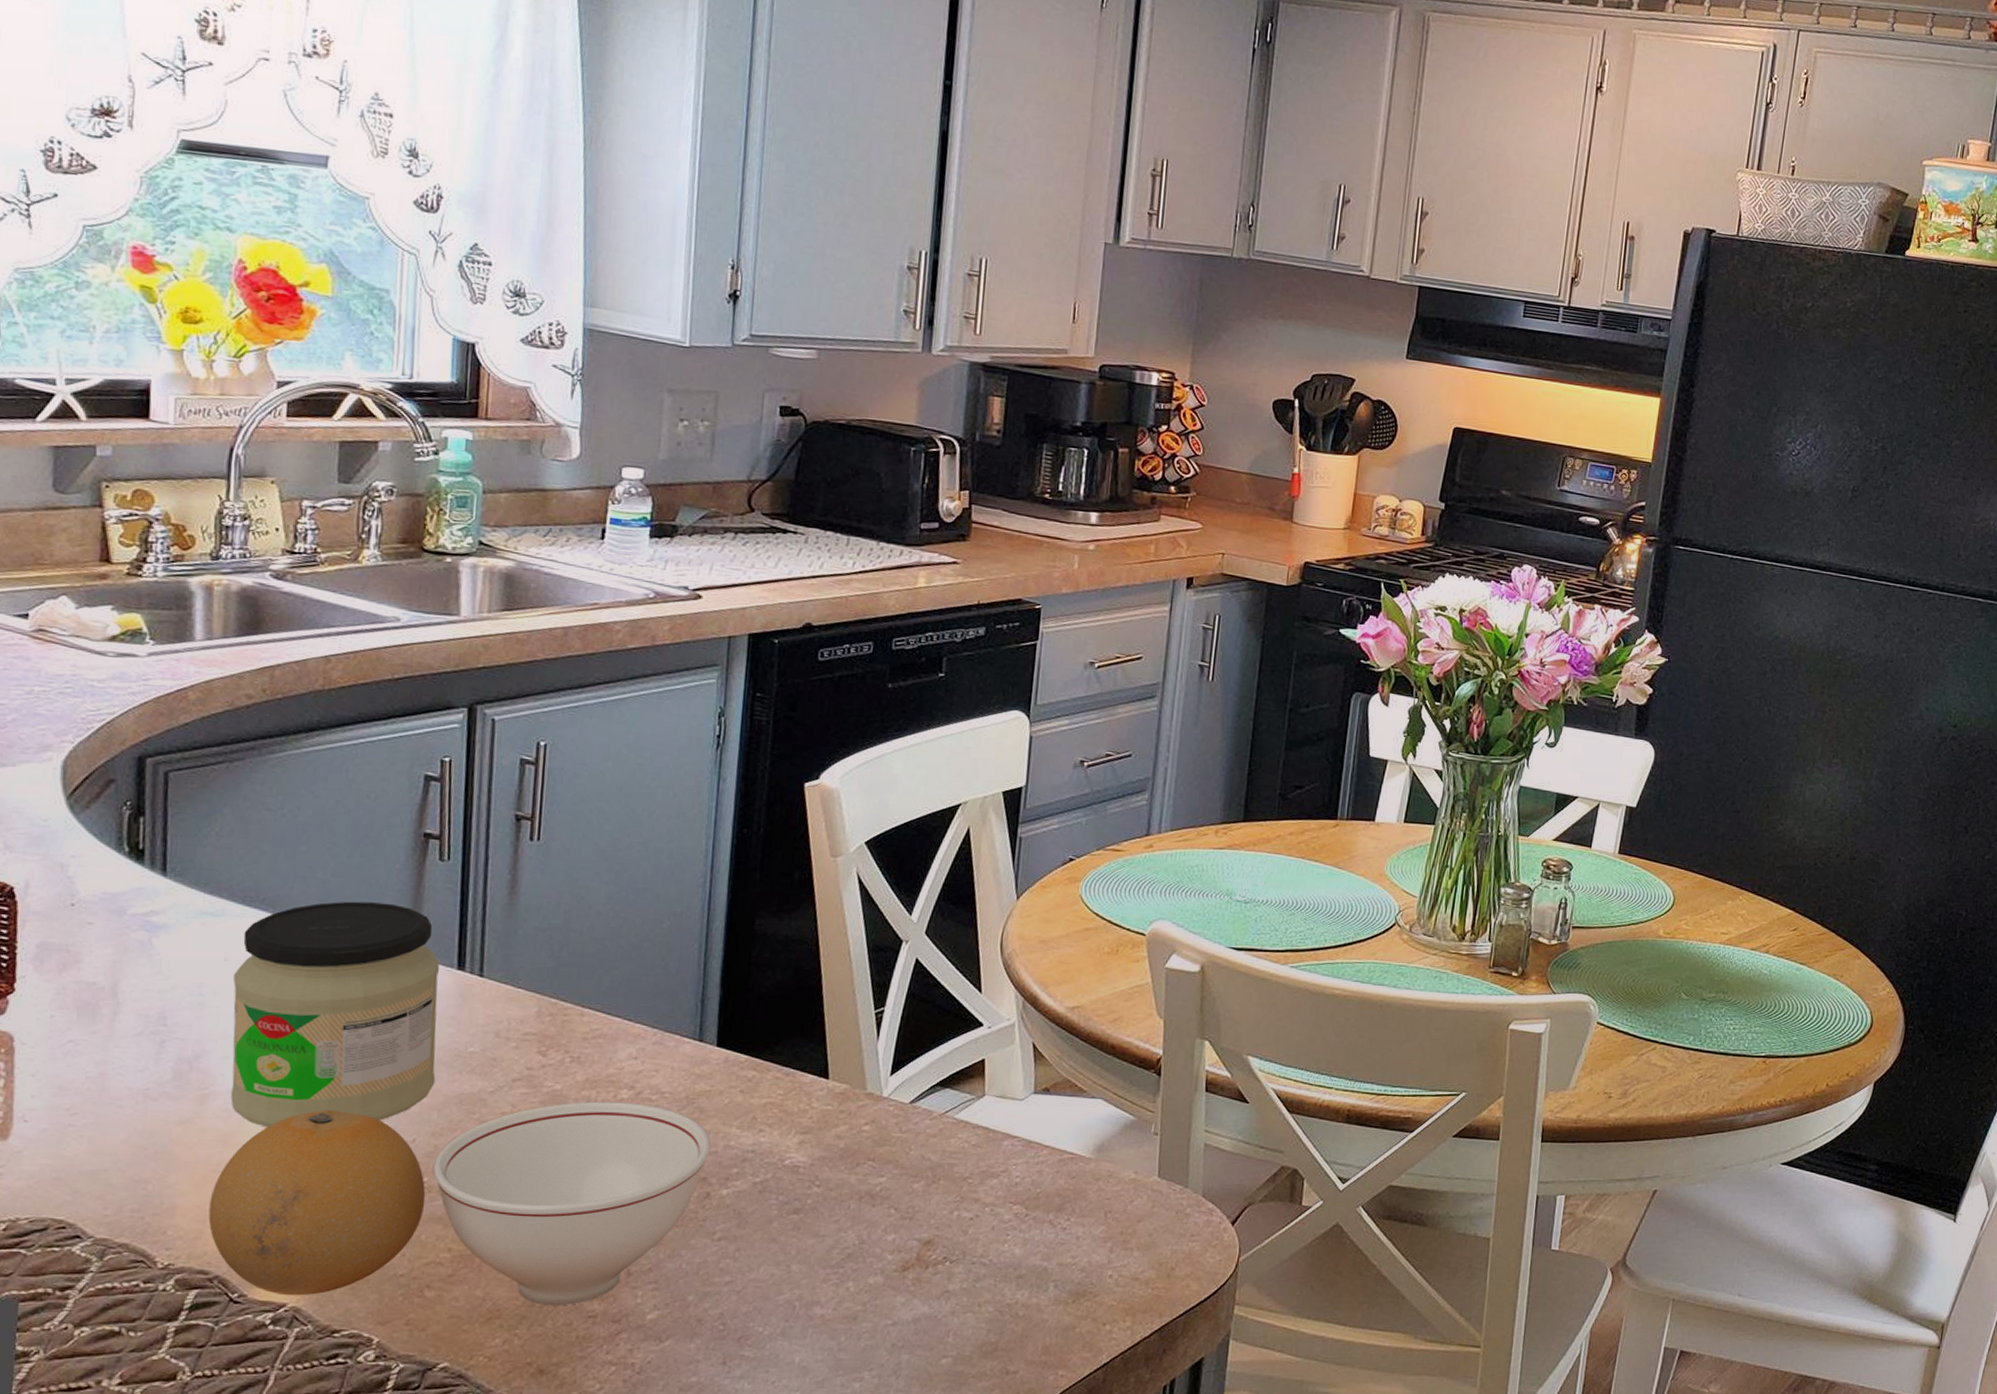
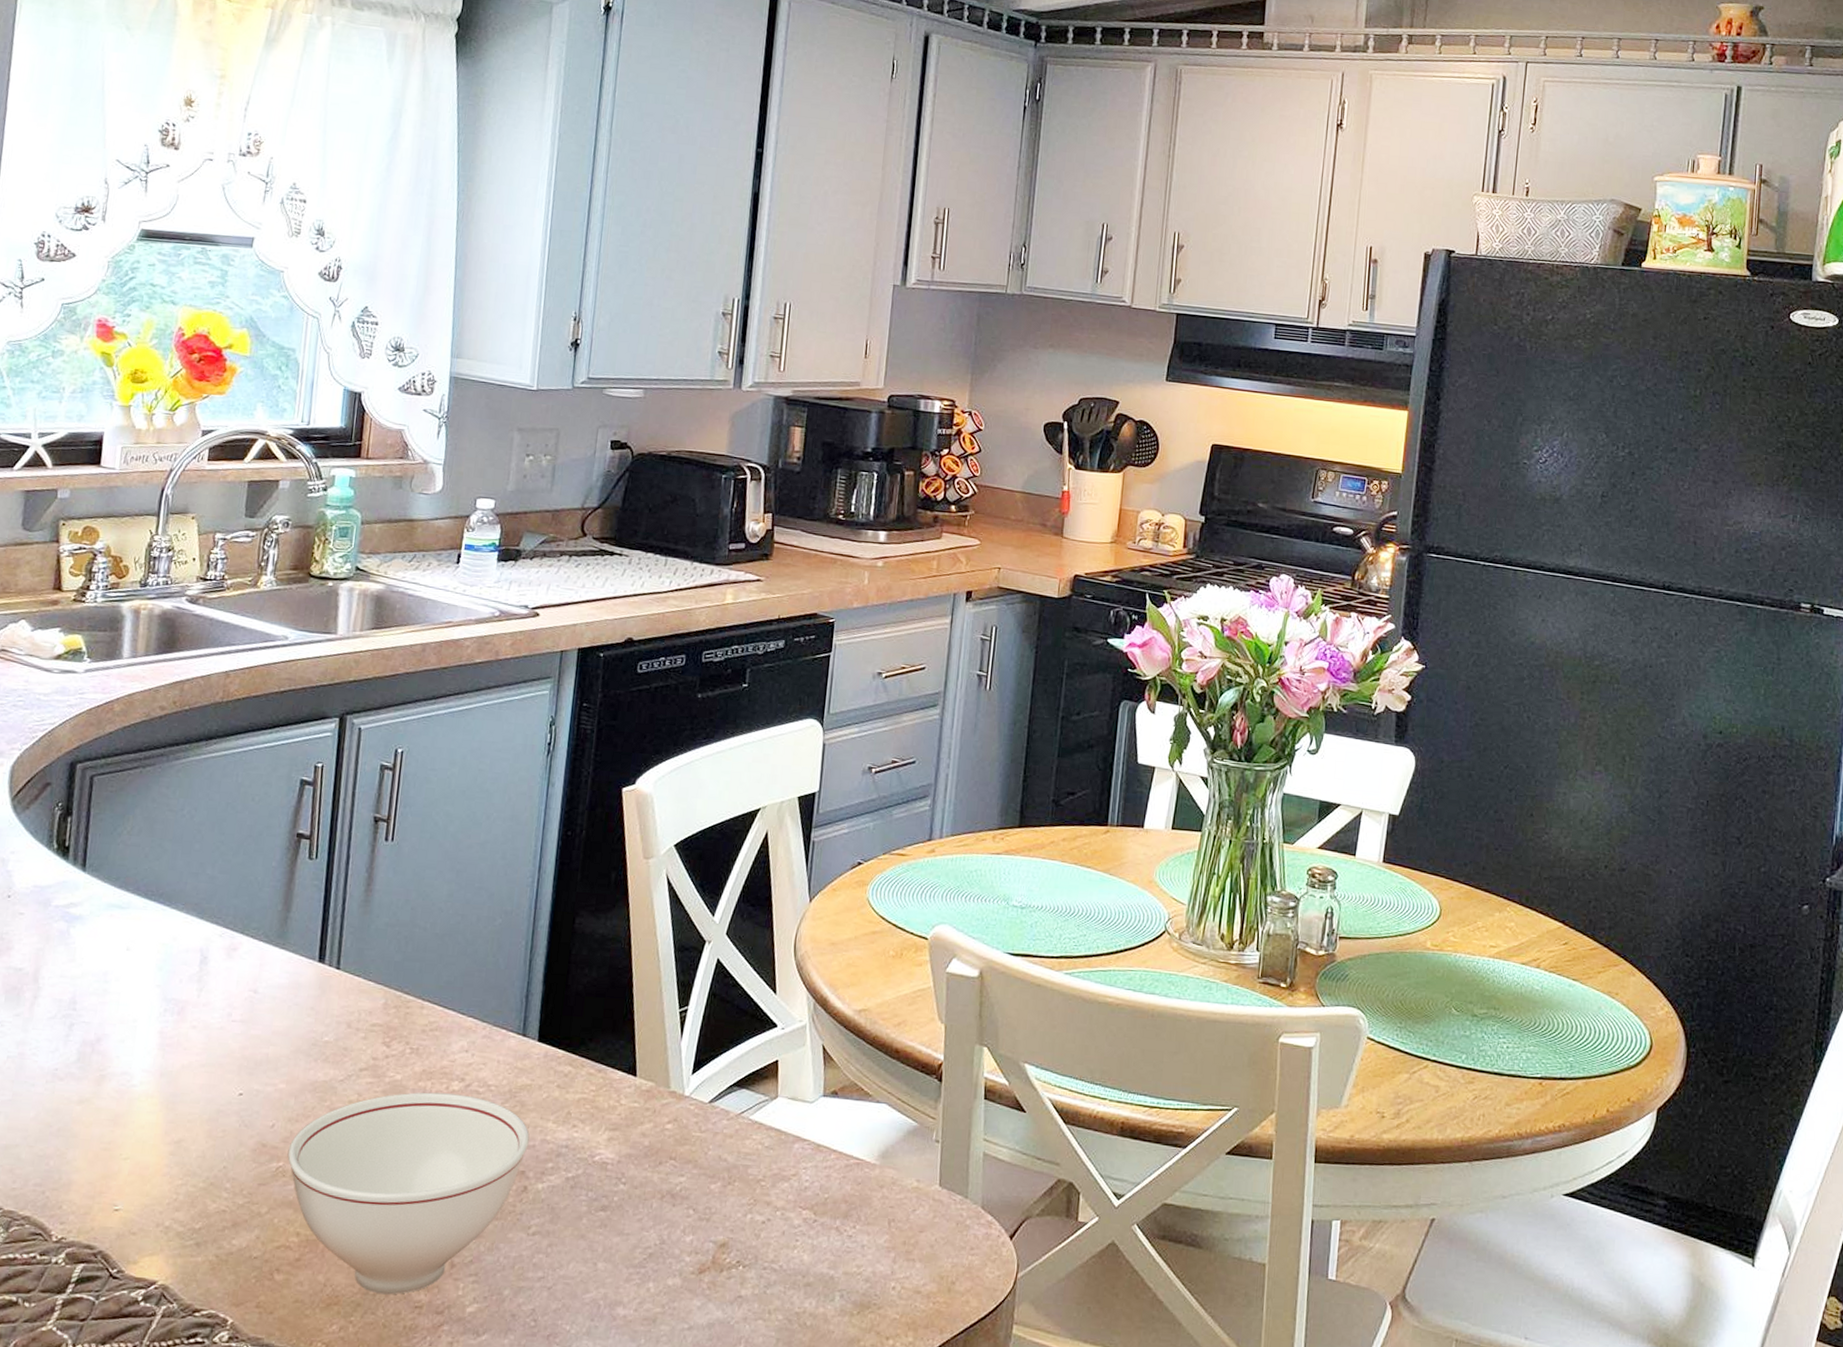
fruit: present [208,1110,426,1296] -> none [97,1093,281,1274]
jar: present [230,901,440,1128] -> none [123,896,304,1109]

